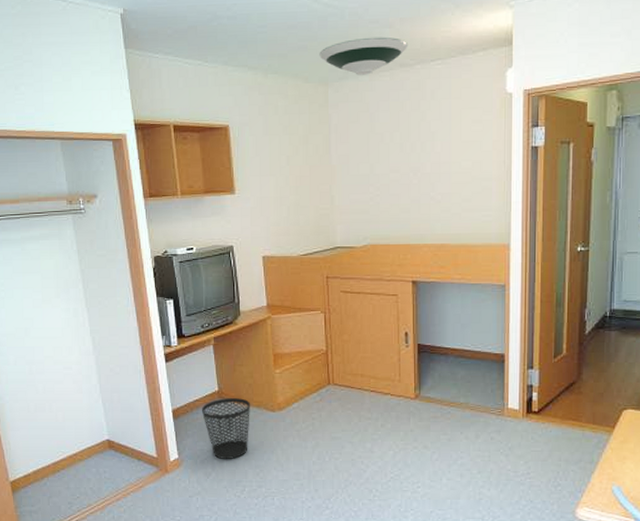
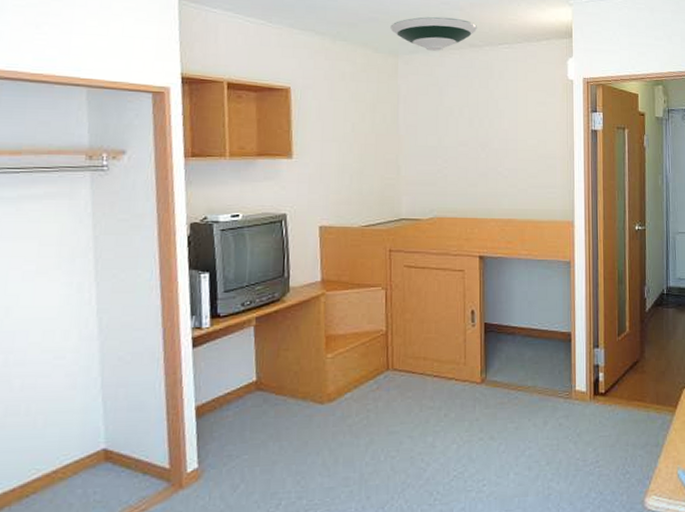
wastebasket: present [201,398,250,459] -> none [233,389,294,466]

